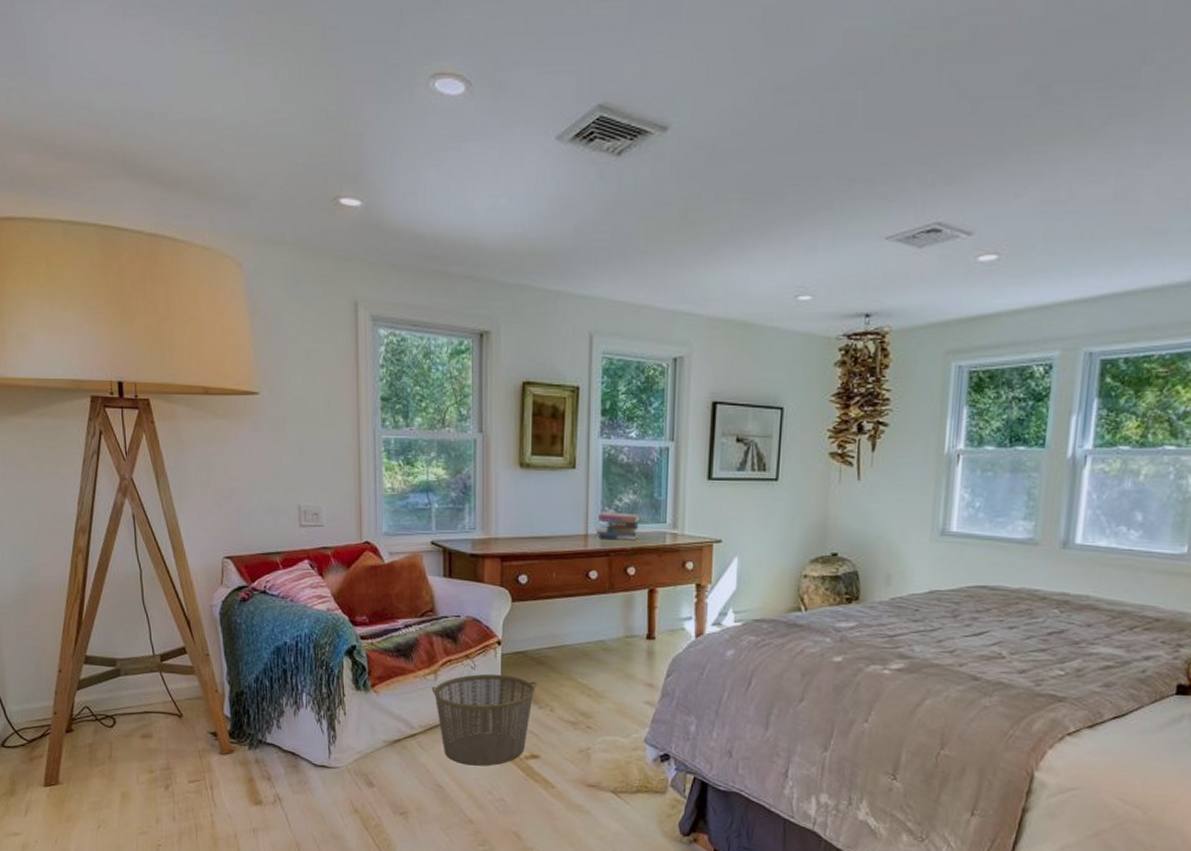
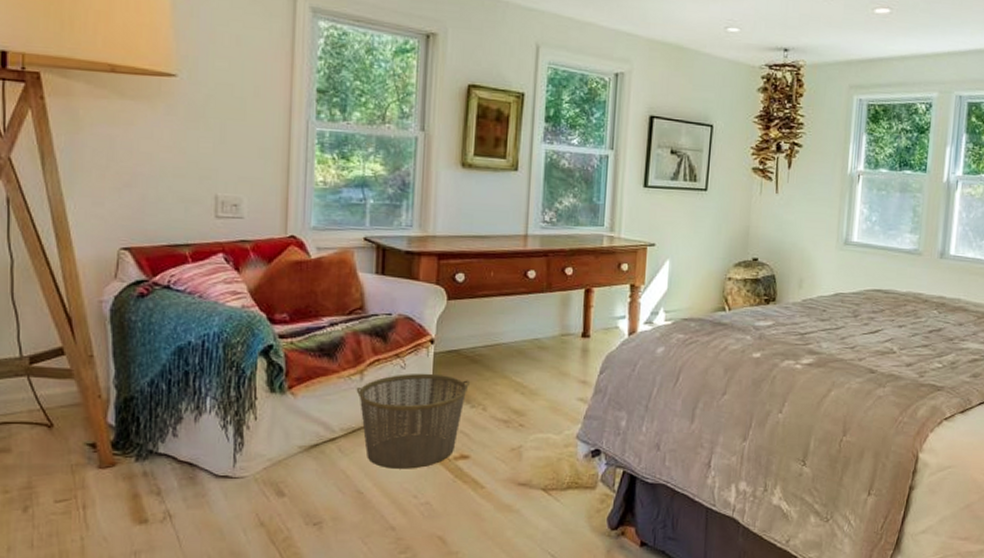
books: present [595,511,641,541] -> none [535,213,580,242]

